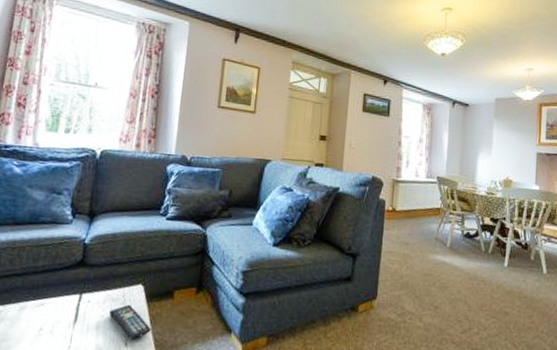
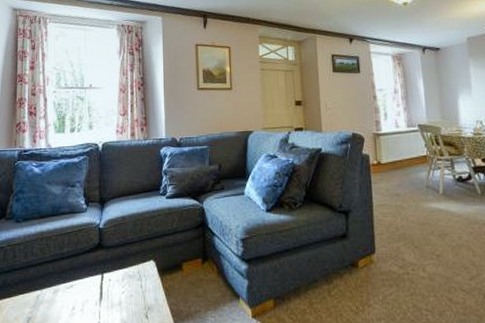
remote control: present [109,304,151,339] -> none [129,279,167,311]

